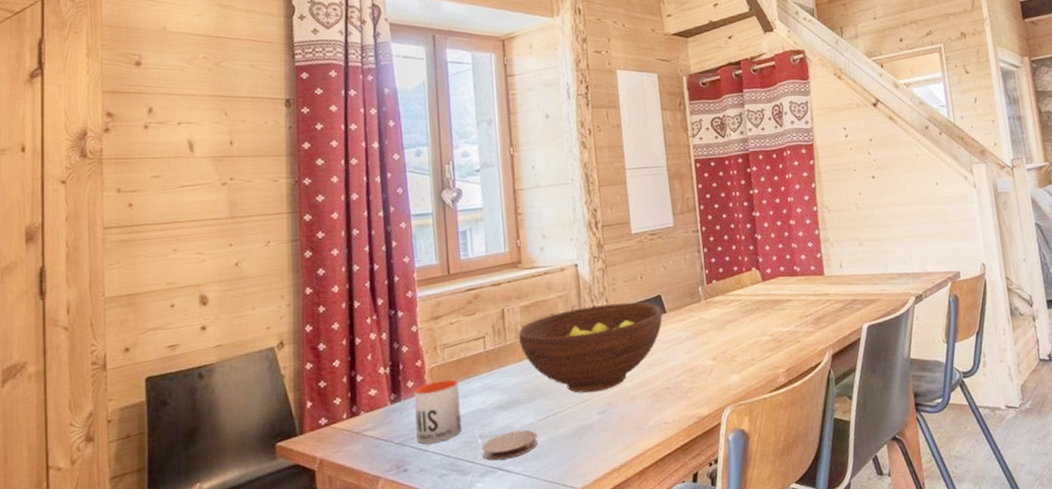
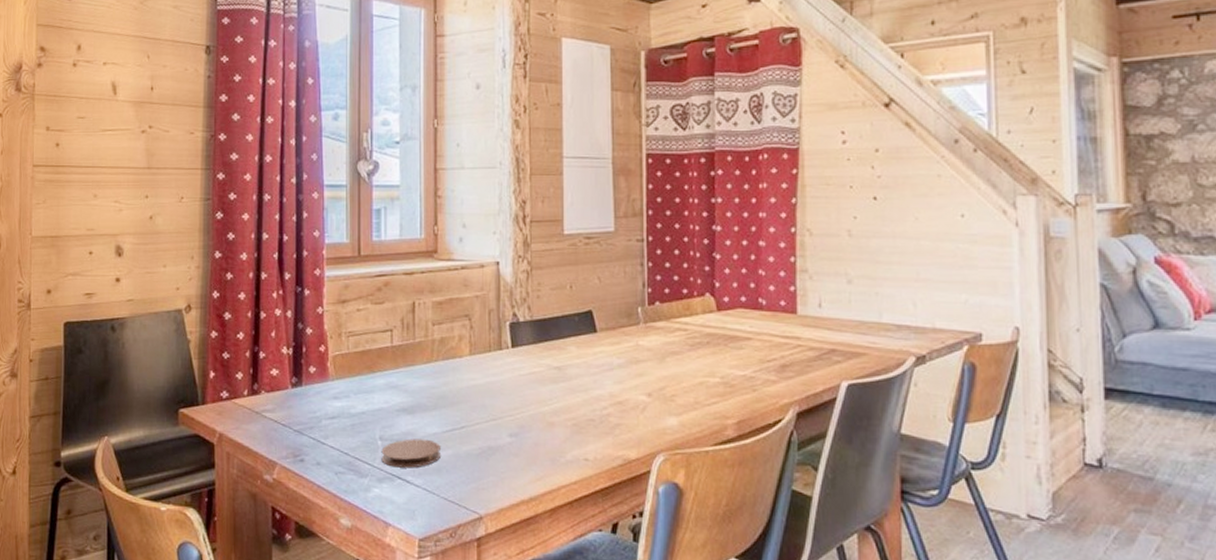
mug: present [414,379,461,444] -> none [315,370,361,437]
fruit bowl: present [518,302,662,394] -> none [428,312,592,411]

